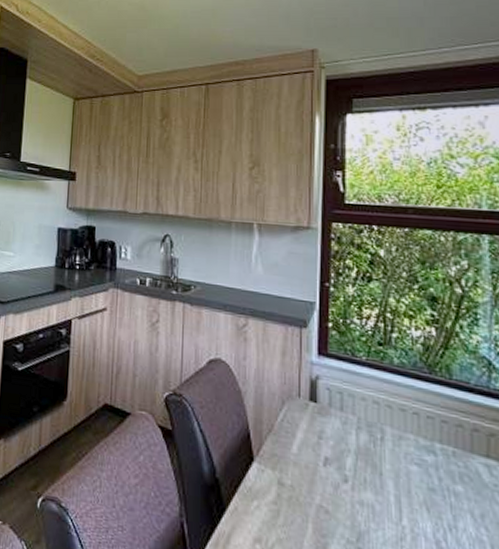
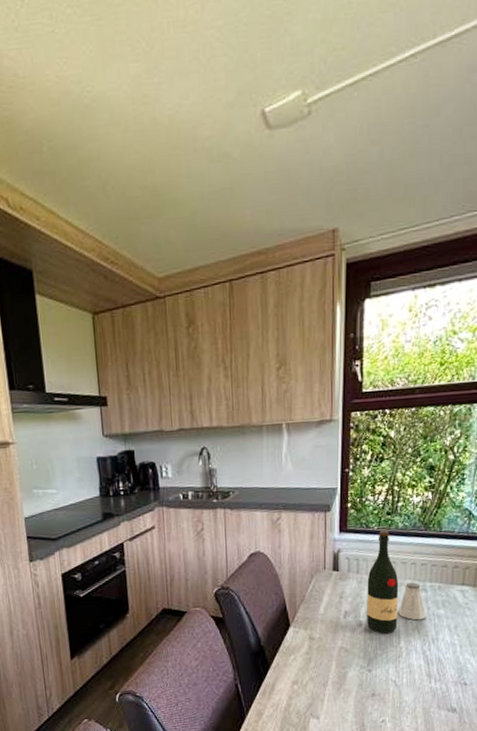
wine bottle: none [354,362,398,502] -> present [367,530,399,634]
saltshaker: none [397,437,439,494] -> present [398,582,427,620]

